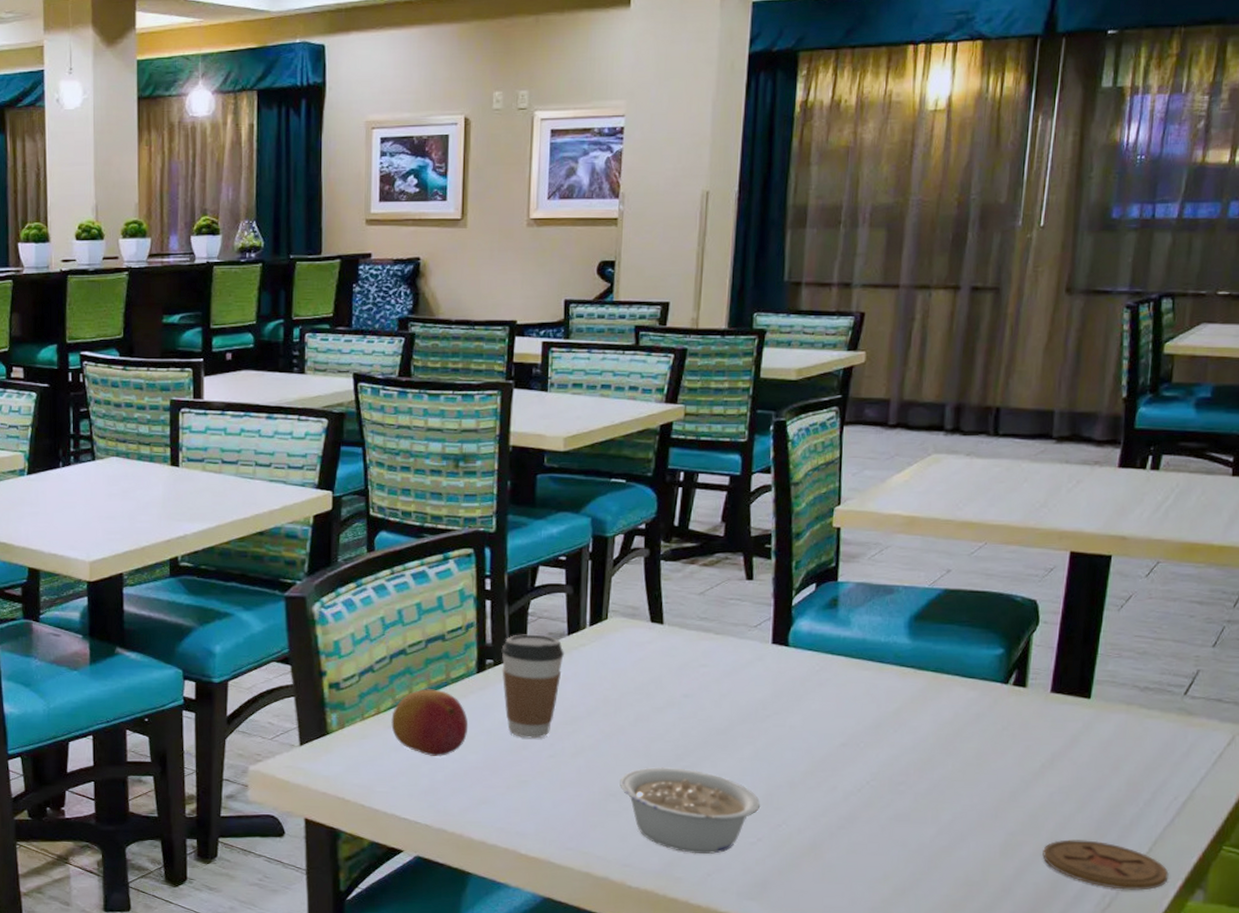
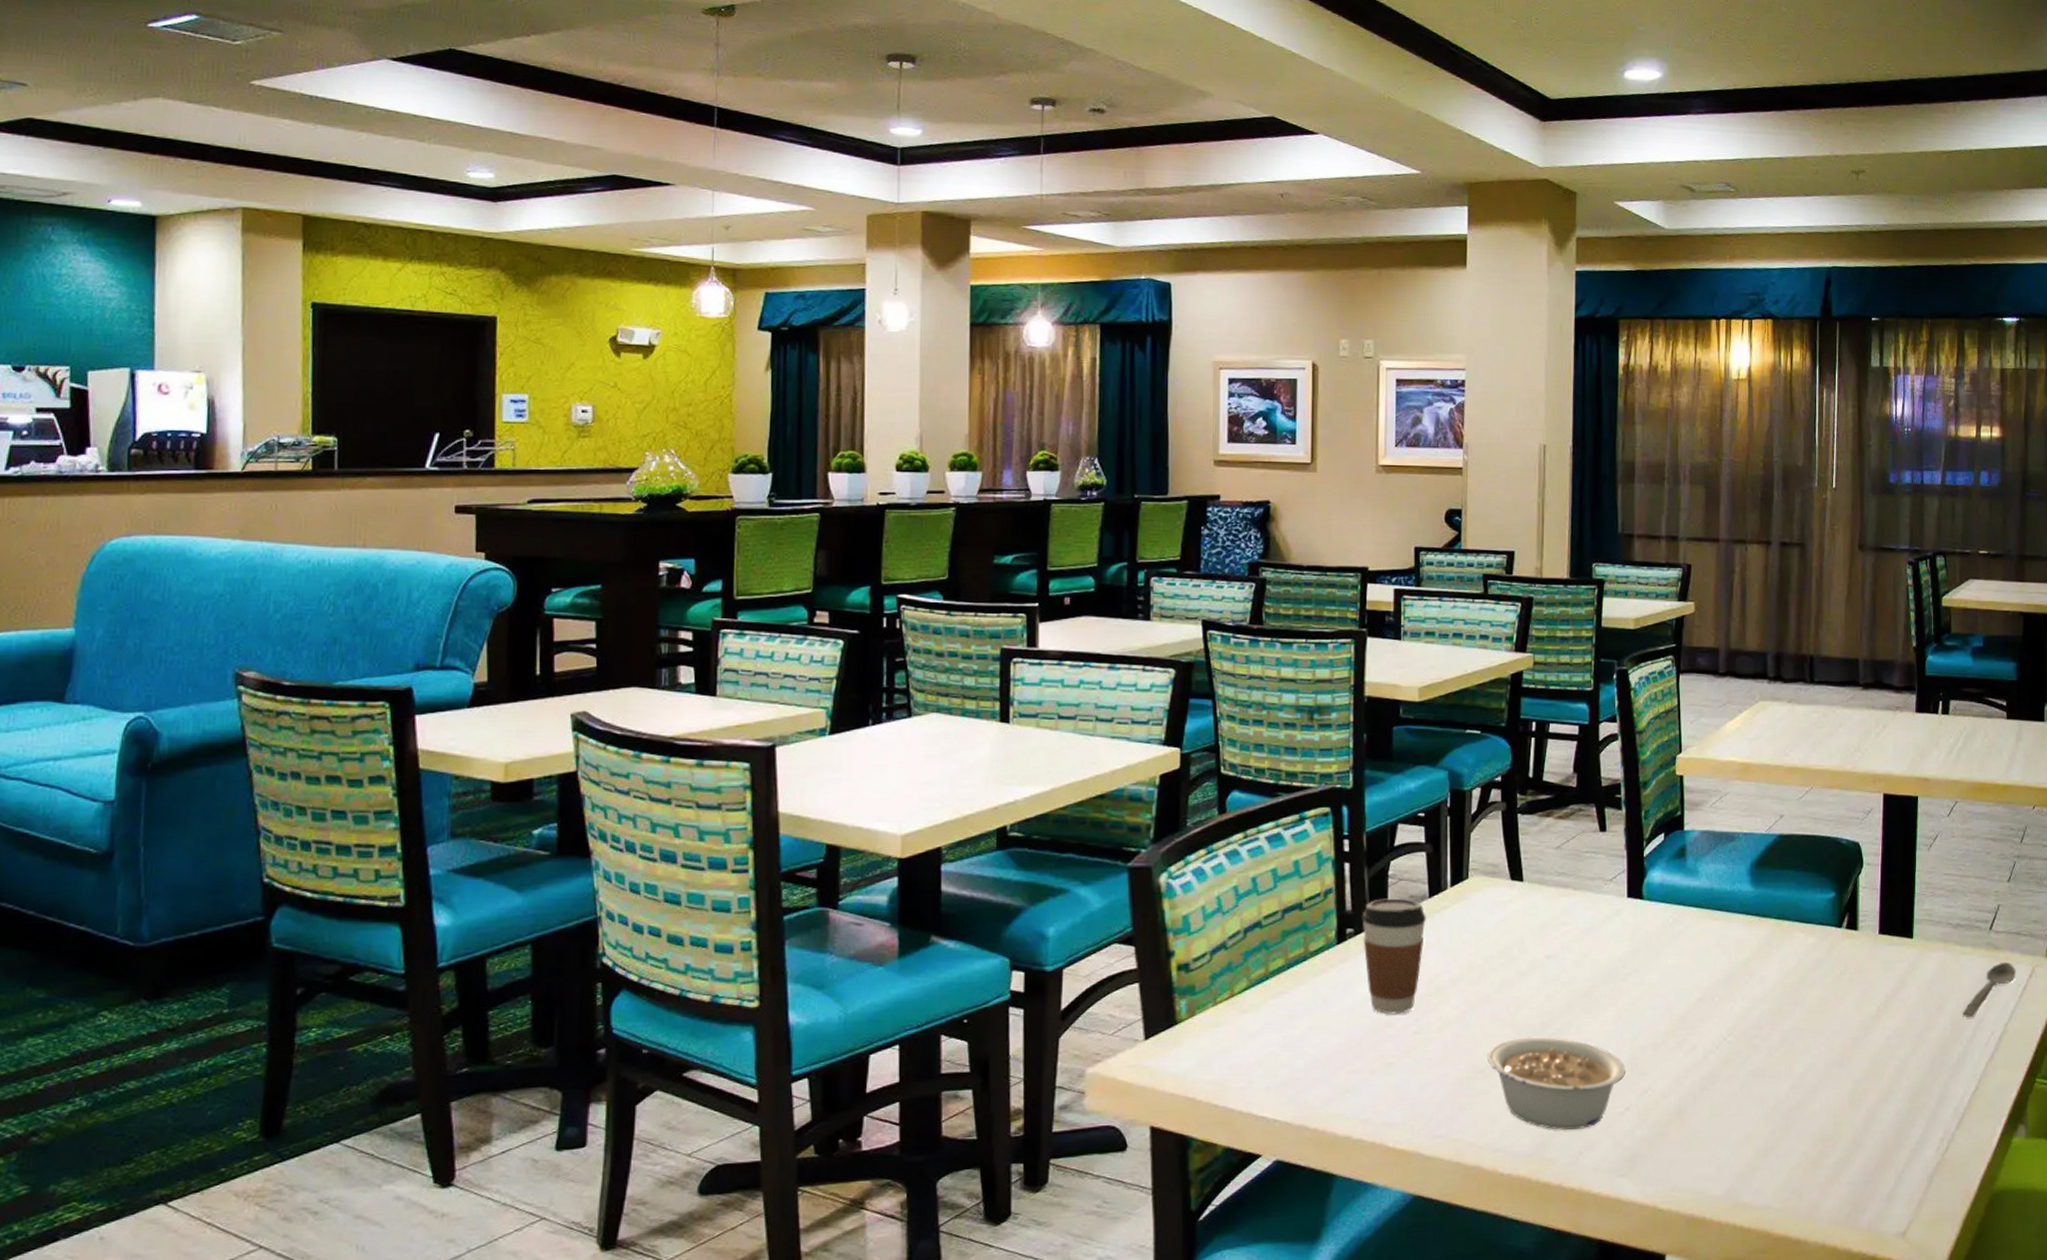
fruit: present [391,689,469,756] -> none [1246,965,1329,1042]
coaster: present [1042,839,1169,890] -> none [1886,1082,1995,1132]
spoon: none [1141,728,1212,782] -> present [1962,962,2016,1018]

